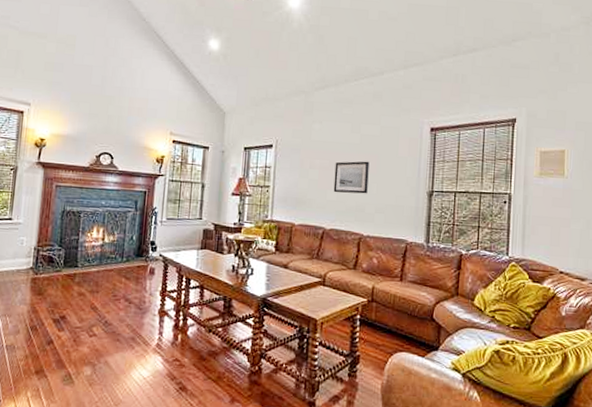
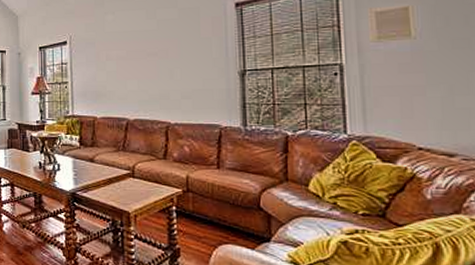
wall art: present [333,161,370,194] -> none [133,46,171,82]

